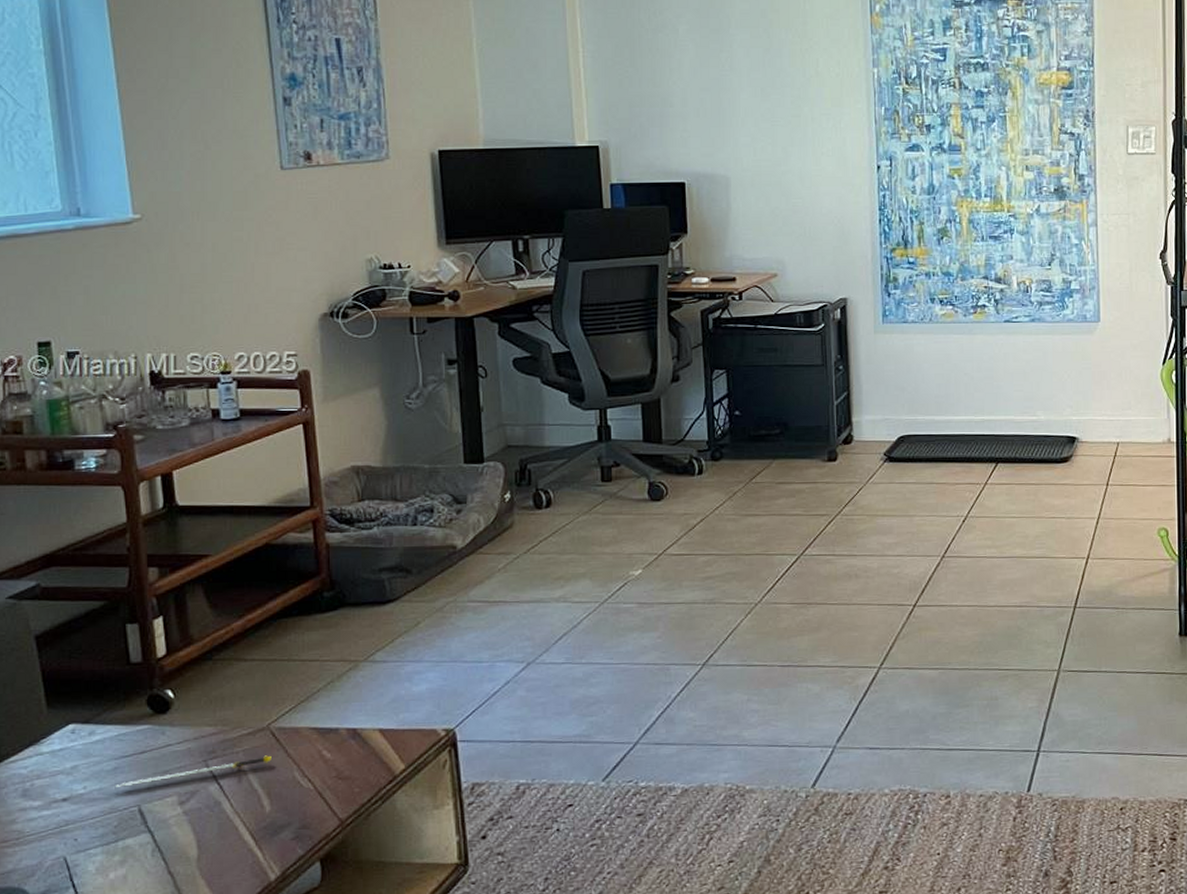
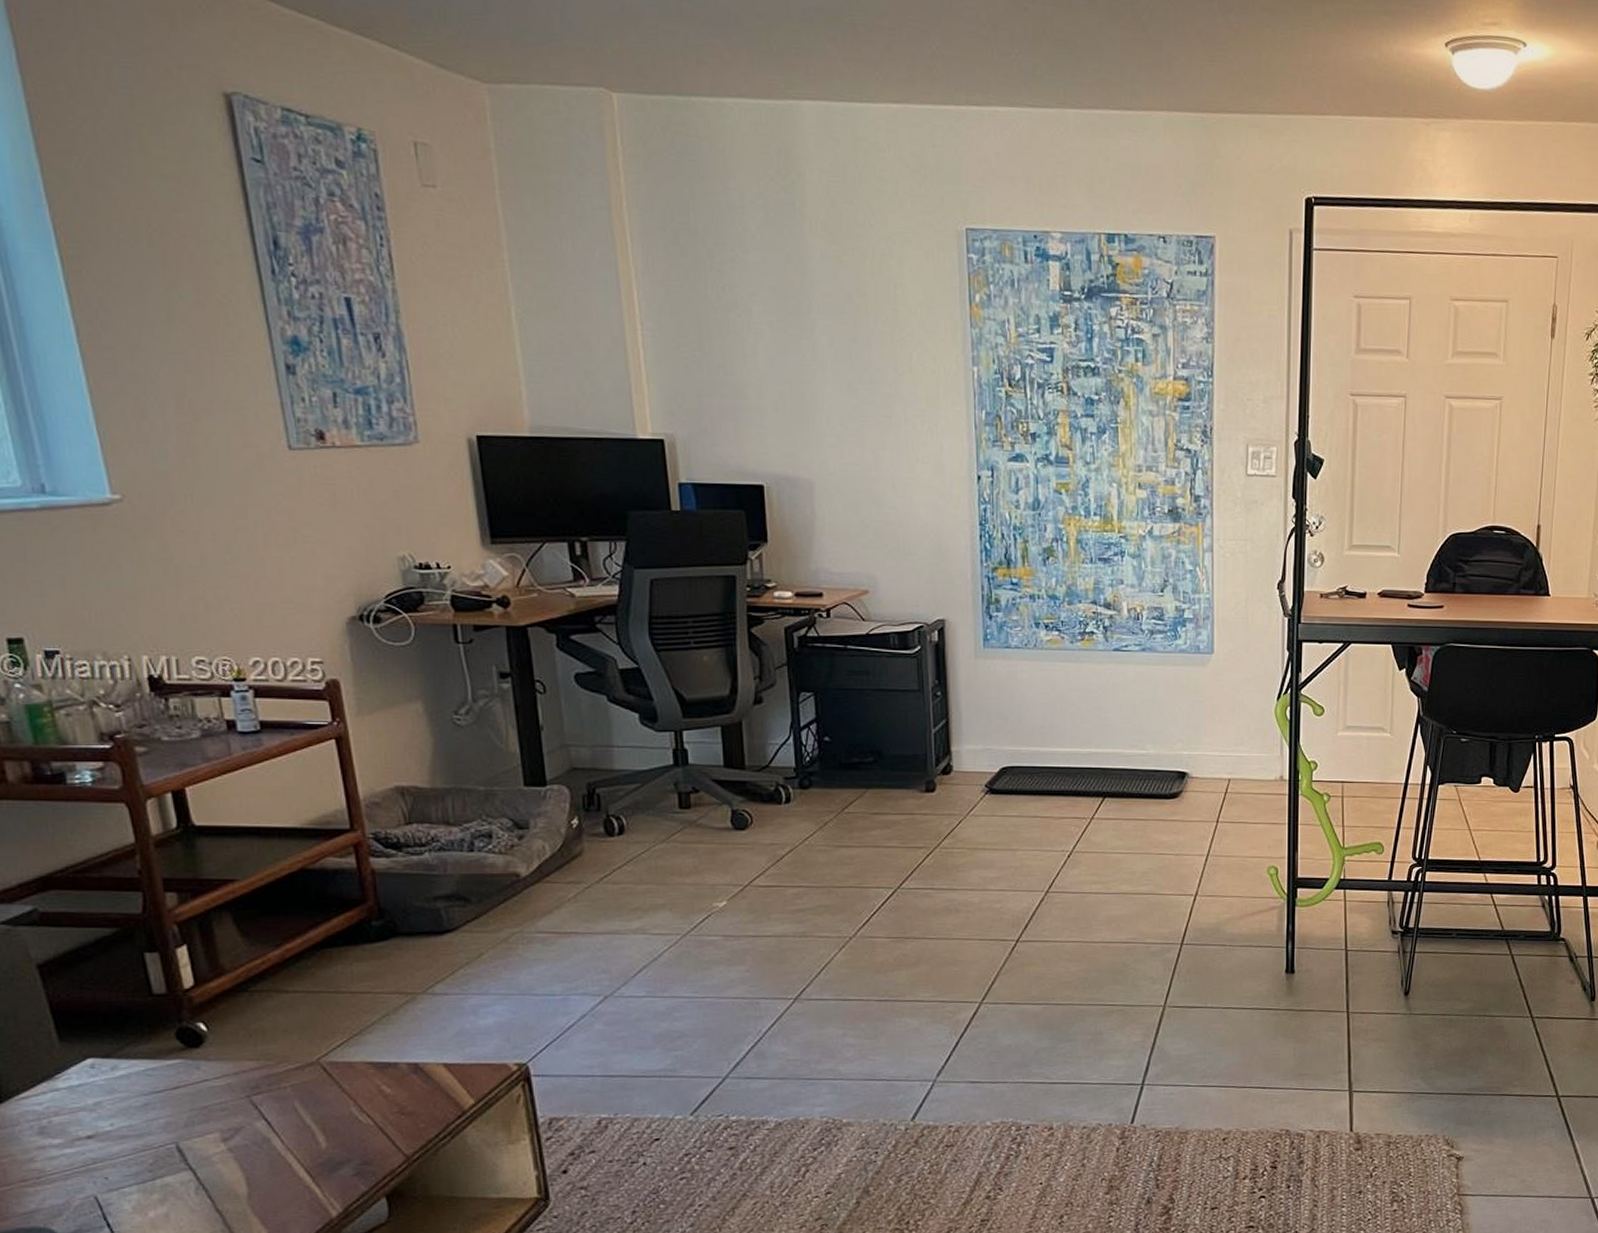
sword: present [116,755,272,787] -> none [148,1090,324,1124]

